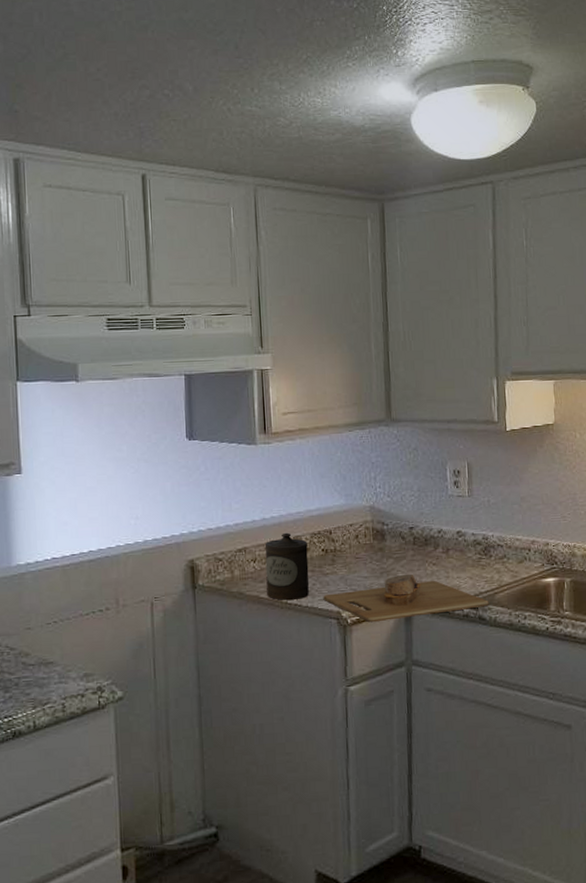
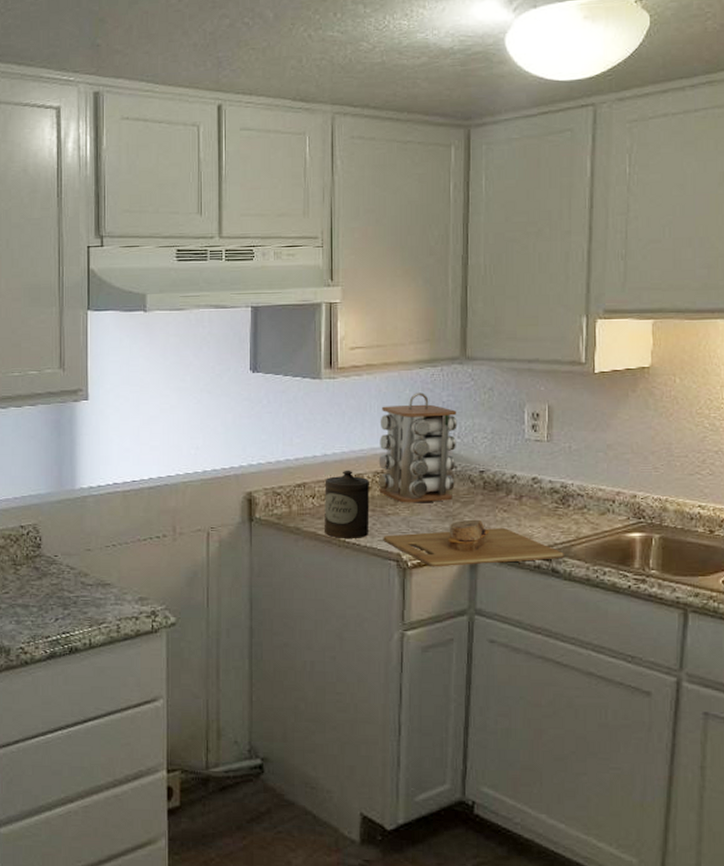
spice rack: none [314,454,388,562] -> present [378,392,457,503]

